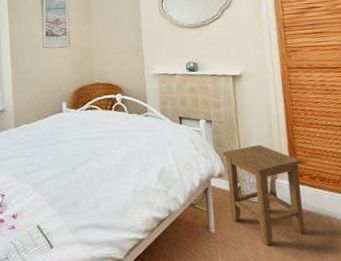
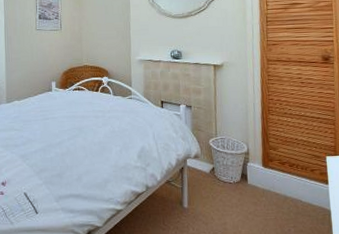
stool: present [223,145,305,246] -> none [200,130,273,222]

